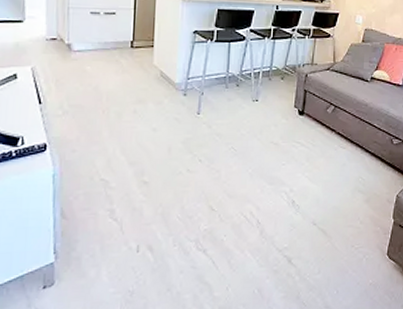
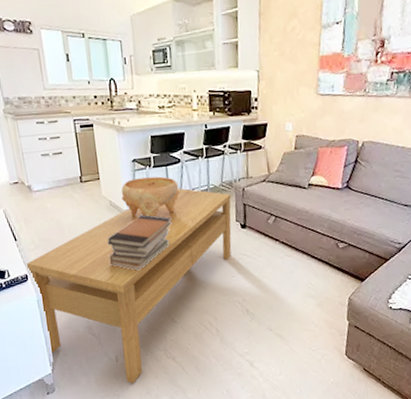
coffee table: none [47,66,293,279] -> present [26,188,232,384]
book stack: none [149,90,226,151] -> present [107,214,172,272]
decorative bowl: none [175,51,240,94] -> present [121,176,180,218]

